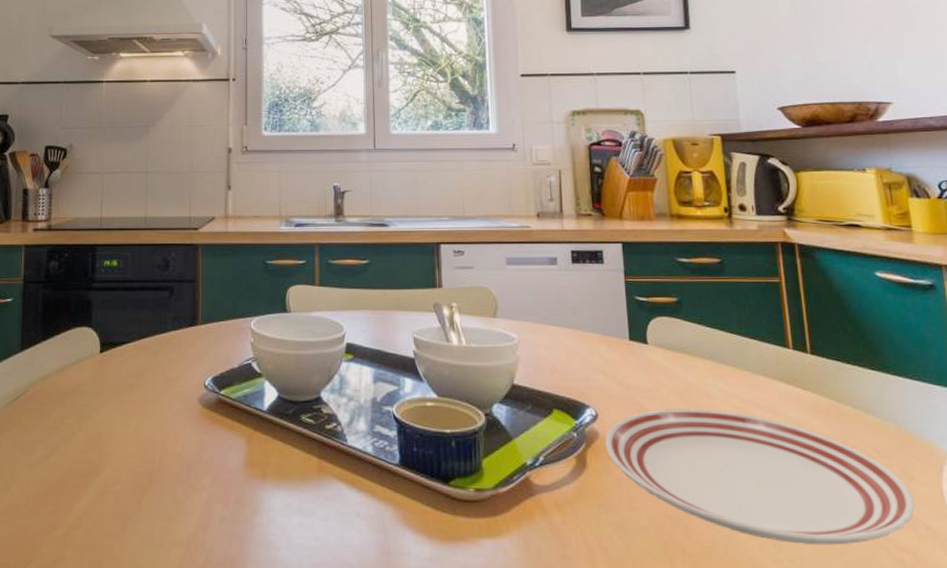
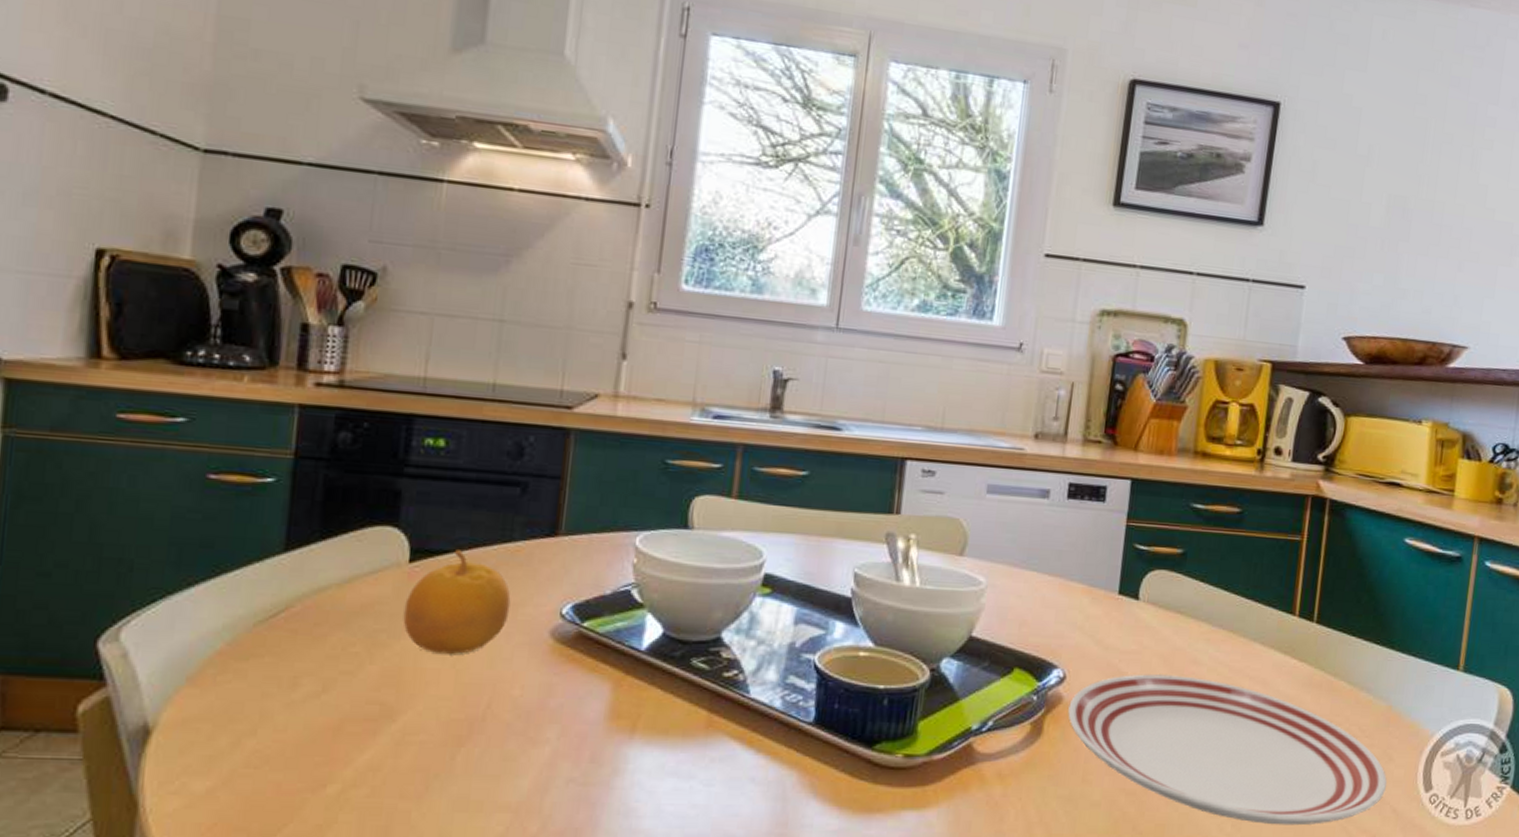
fruit: none [99,341,169,421] -> present [403,550,511,654]

